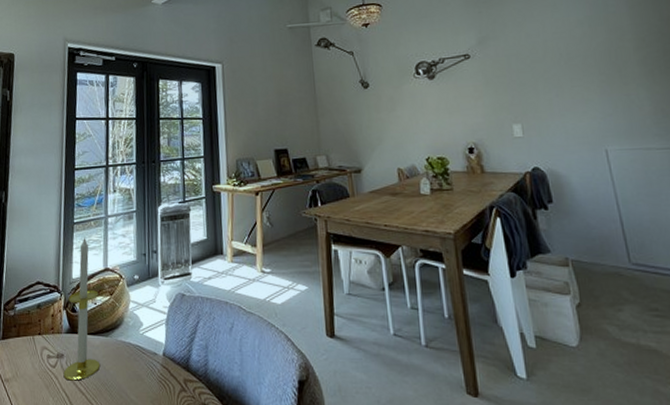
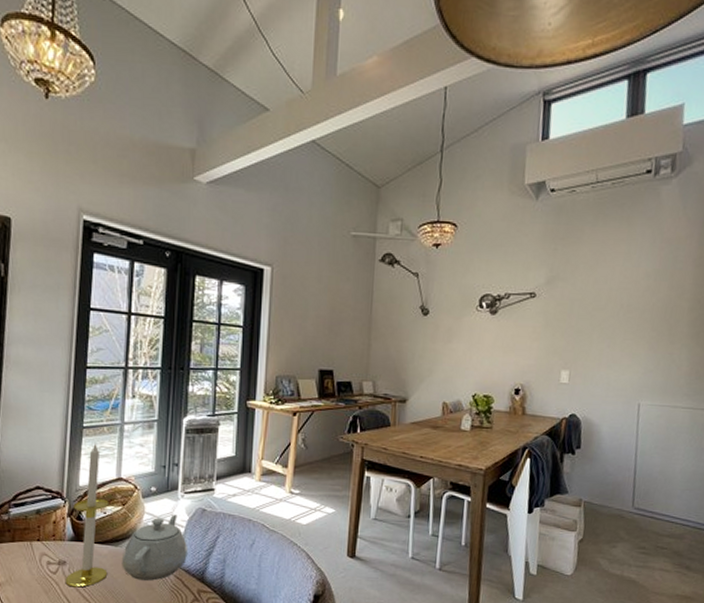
teapot: none [112,301,173,371] -> present [121,514,189,581]

